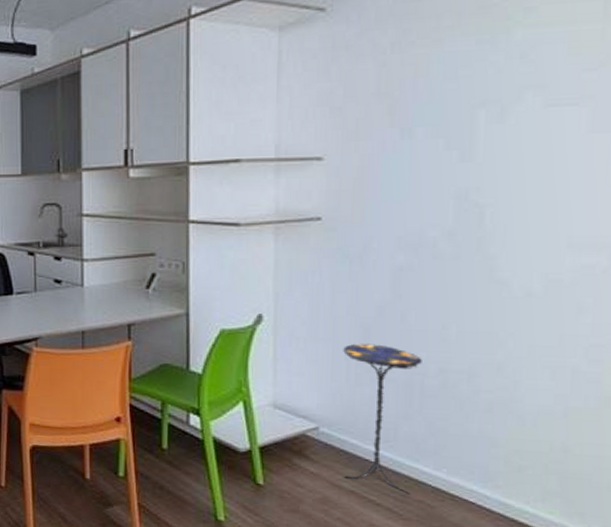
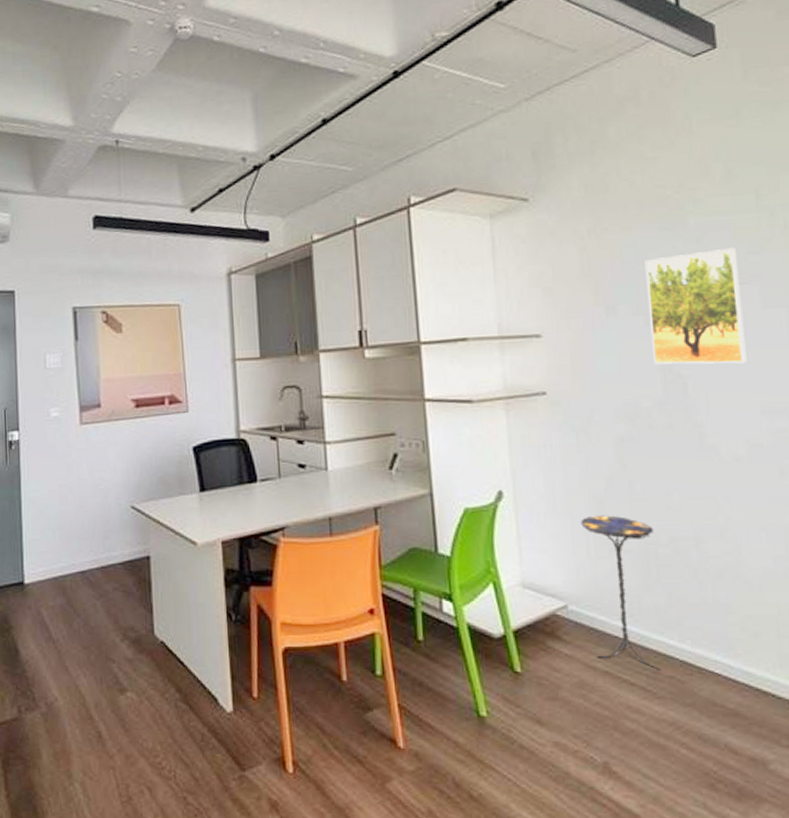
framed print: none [449,63,568,194] -> present [644,247,747,365]

